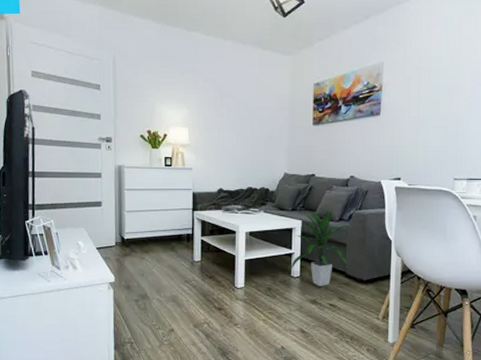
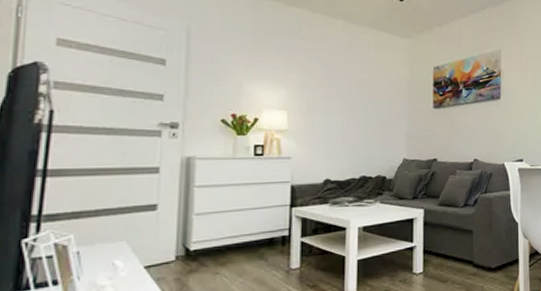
indoor plant: present [290,209,353,286] -> none [412,194,479,281]

